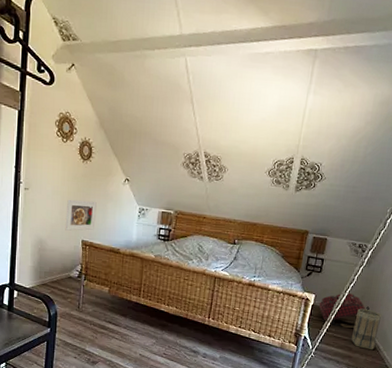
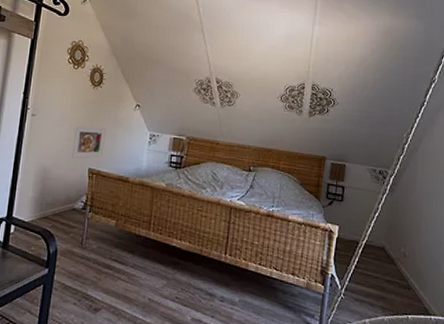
backpack: present [318,292,370,328] -> none [344,223,398,264]
basket: present [350,308,381,350] -> none [382,240,412,290]

